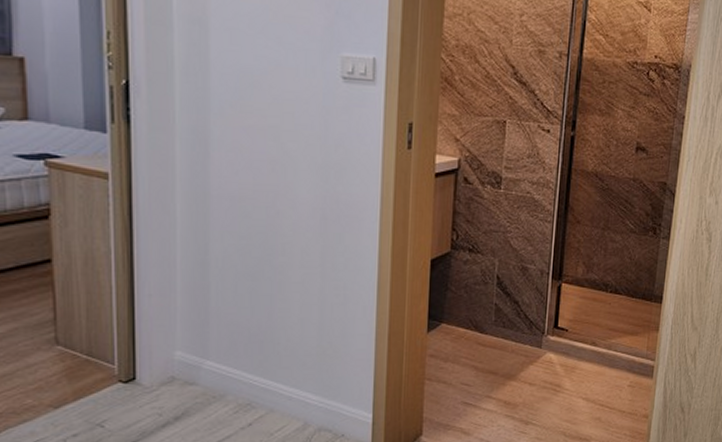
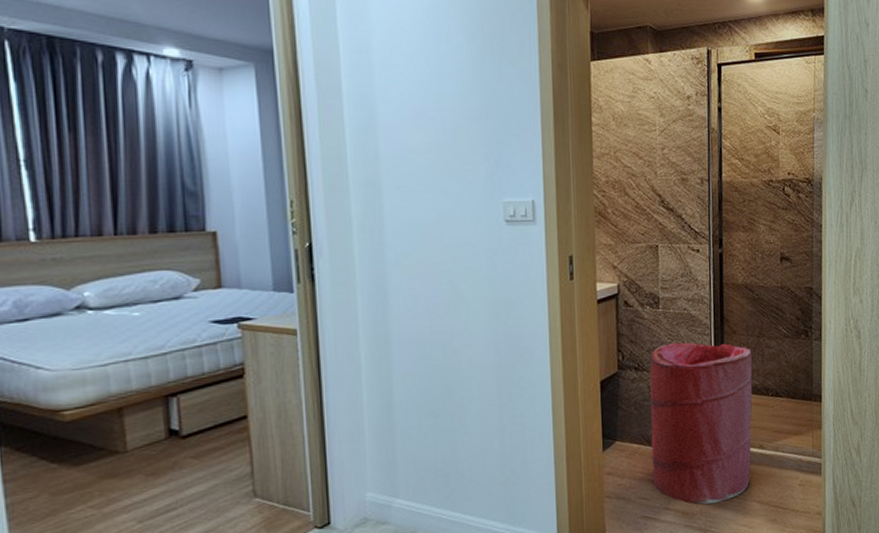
laundry hamper: none [477,227,594,397] -> present [649,342,753,505]

